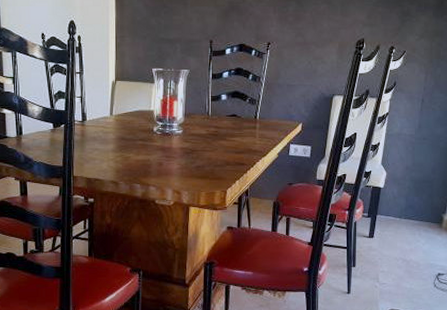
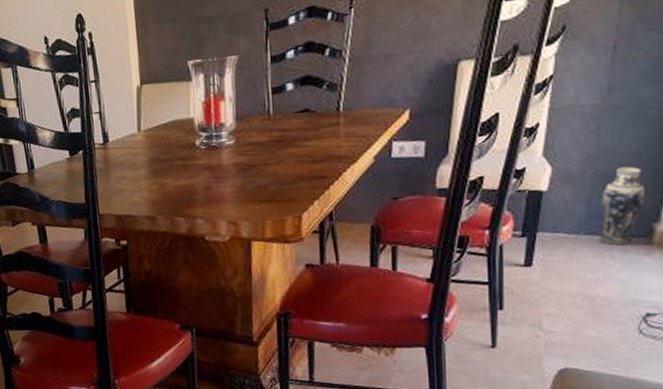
vase: none [412,176,439,228] -> present [598,166,646,246]

